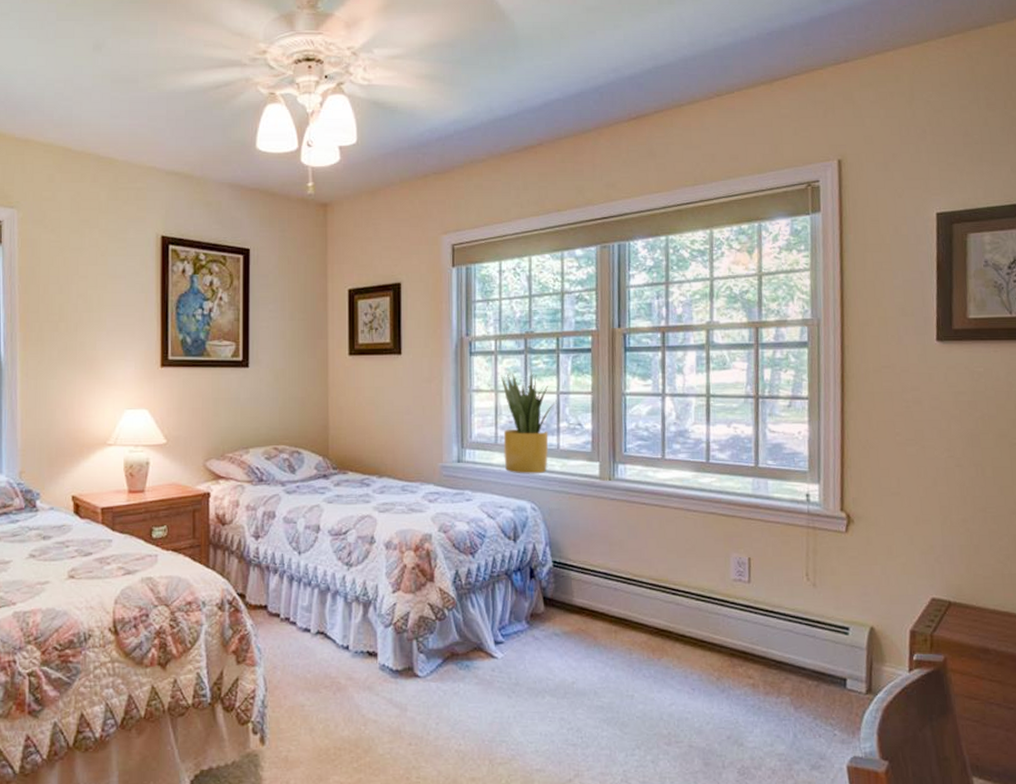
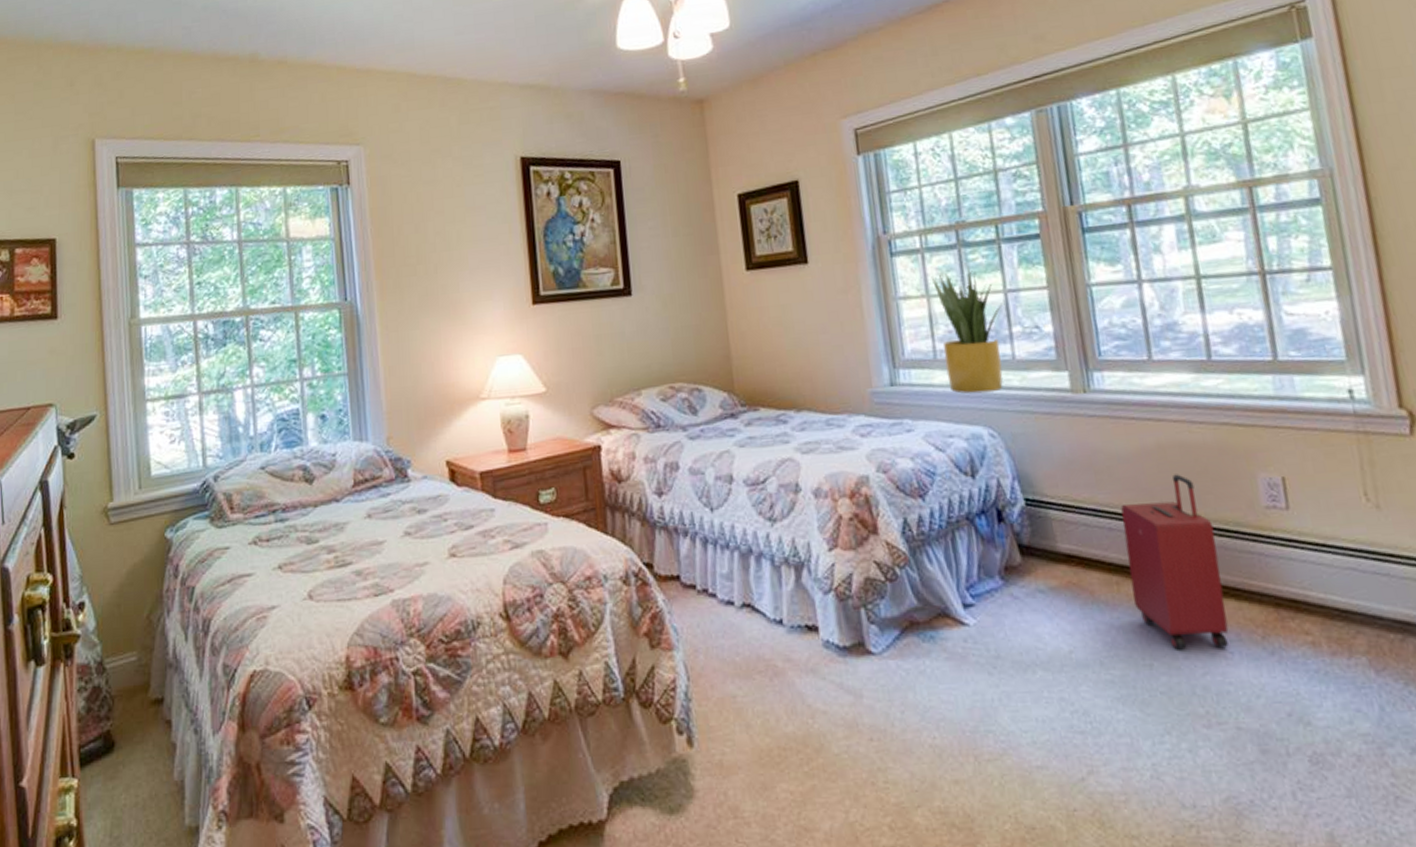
suitcase: none [625,550,694,686] -> present [1121,474,1229,650]

